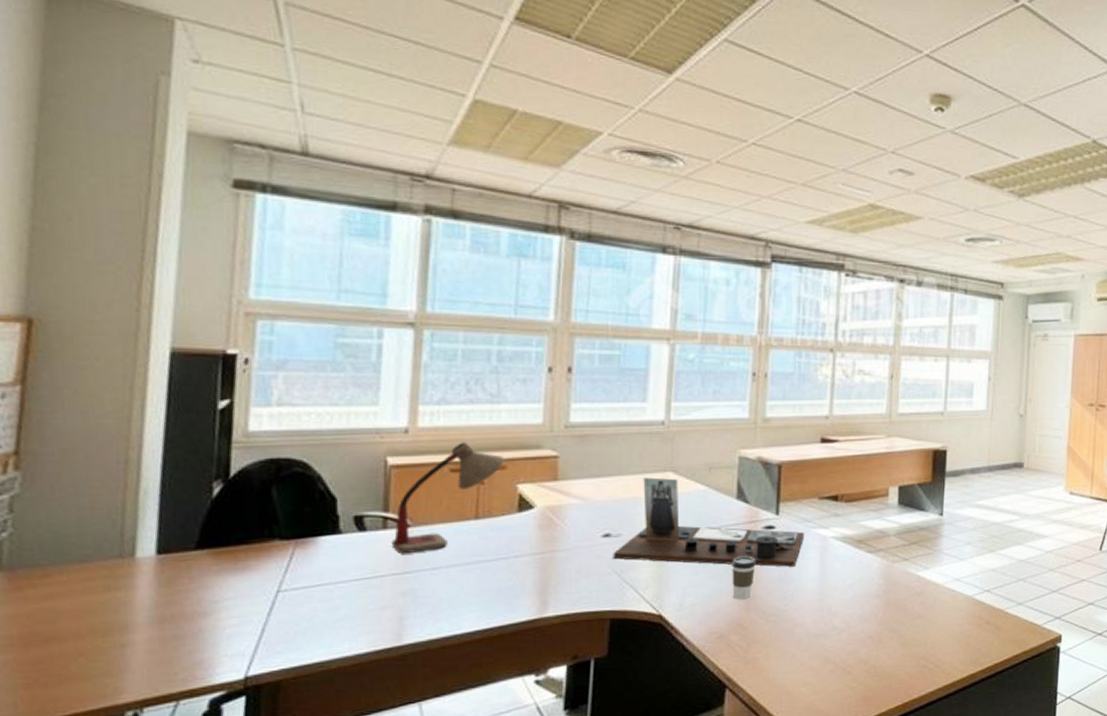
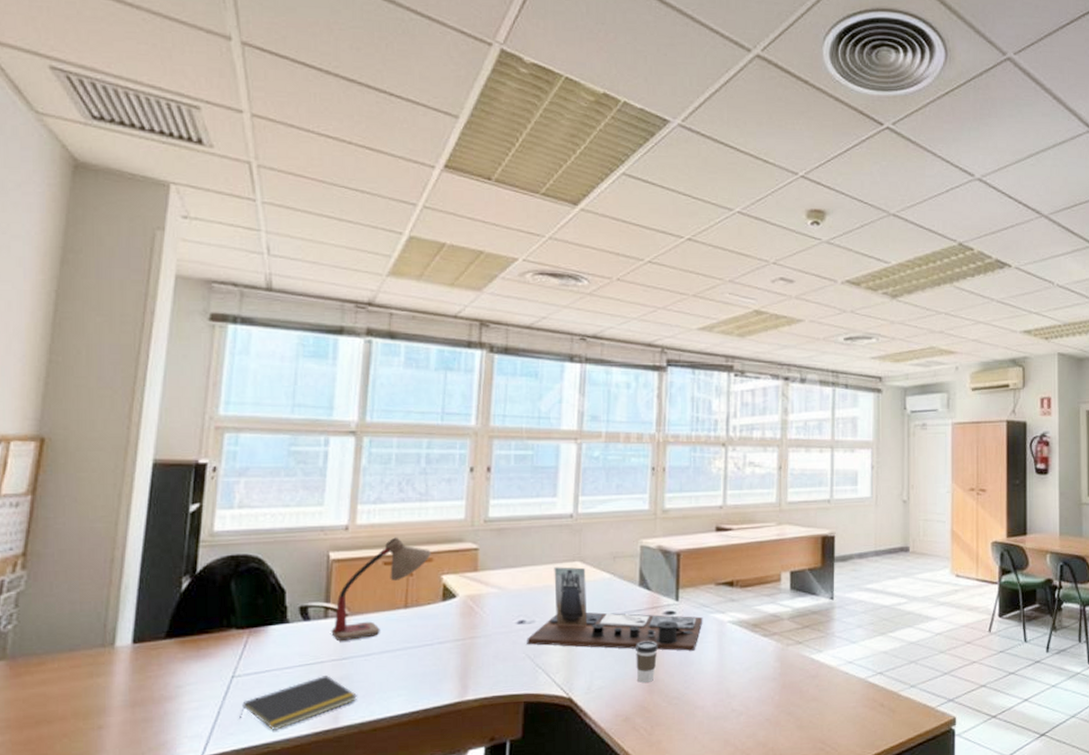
notepad: none [288,590,423,650] -> present [240,676,357,731]

